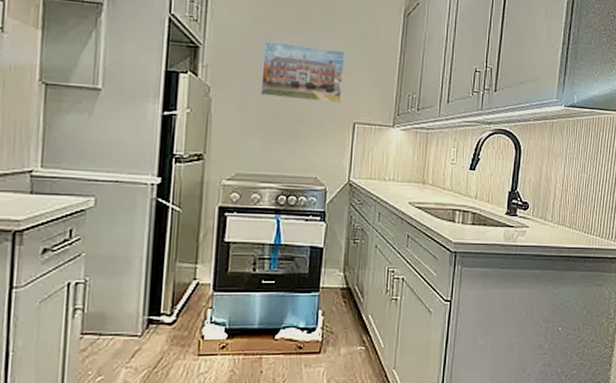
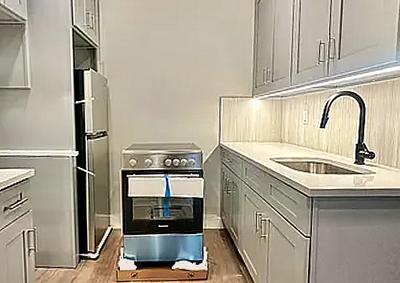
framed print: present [260,41,346,104] -> none [144,38,209,83]

